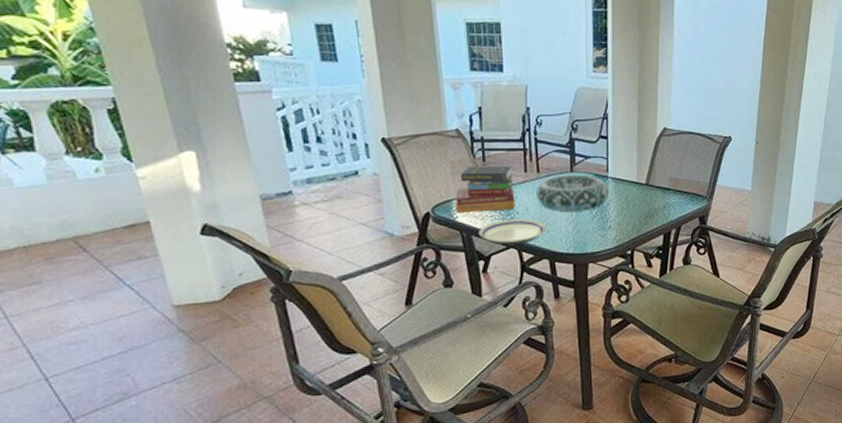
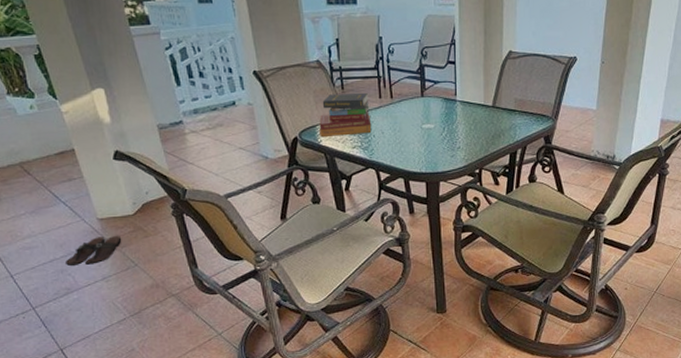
flip-flop: none [124,325,201,364] -> present [66,235,121,266]
plate: present [478,218,545,246] -> none [340,141,400,166]
decorative bowl: present [537,174,609,211] -> none [391,98,457,134]

